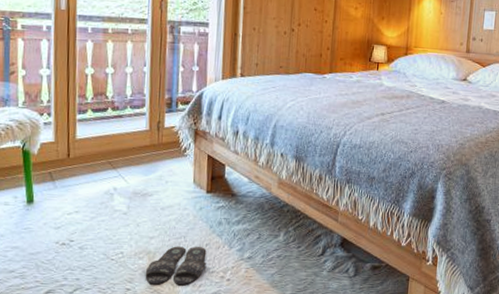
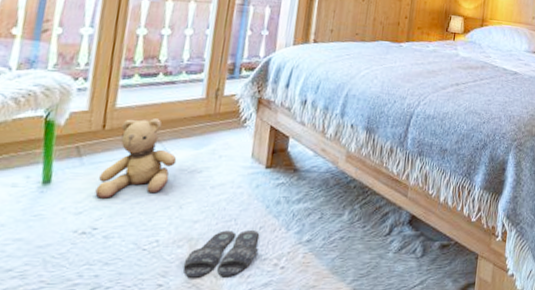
teddy bear: none [68,147,131,217] -> present [95,117,177,200]

